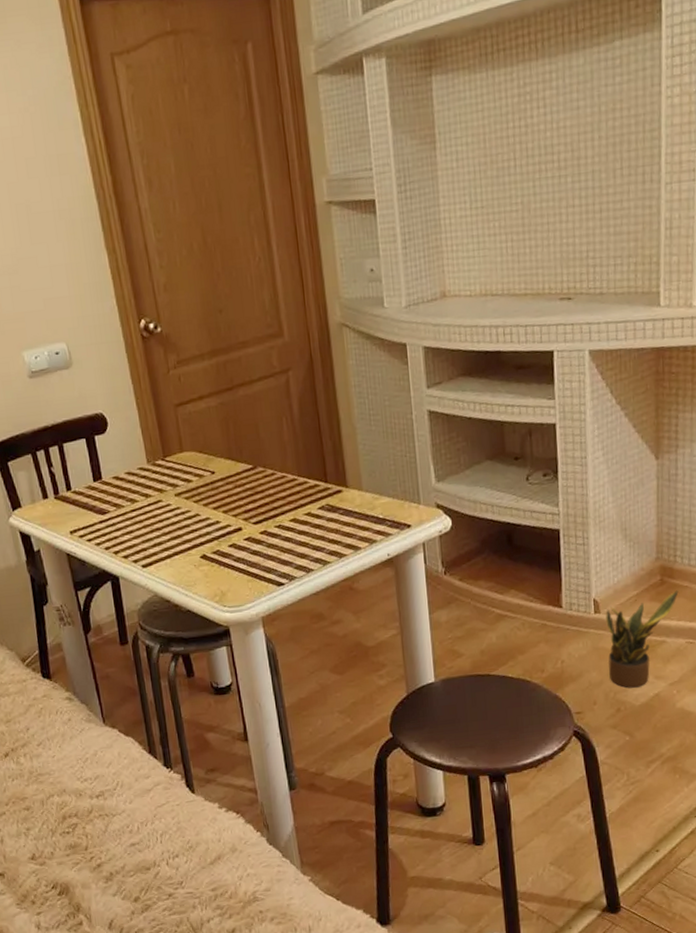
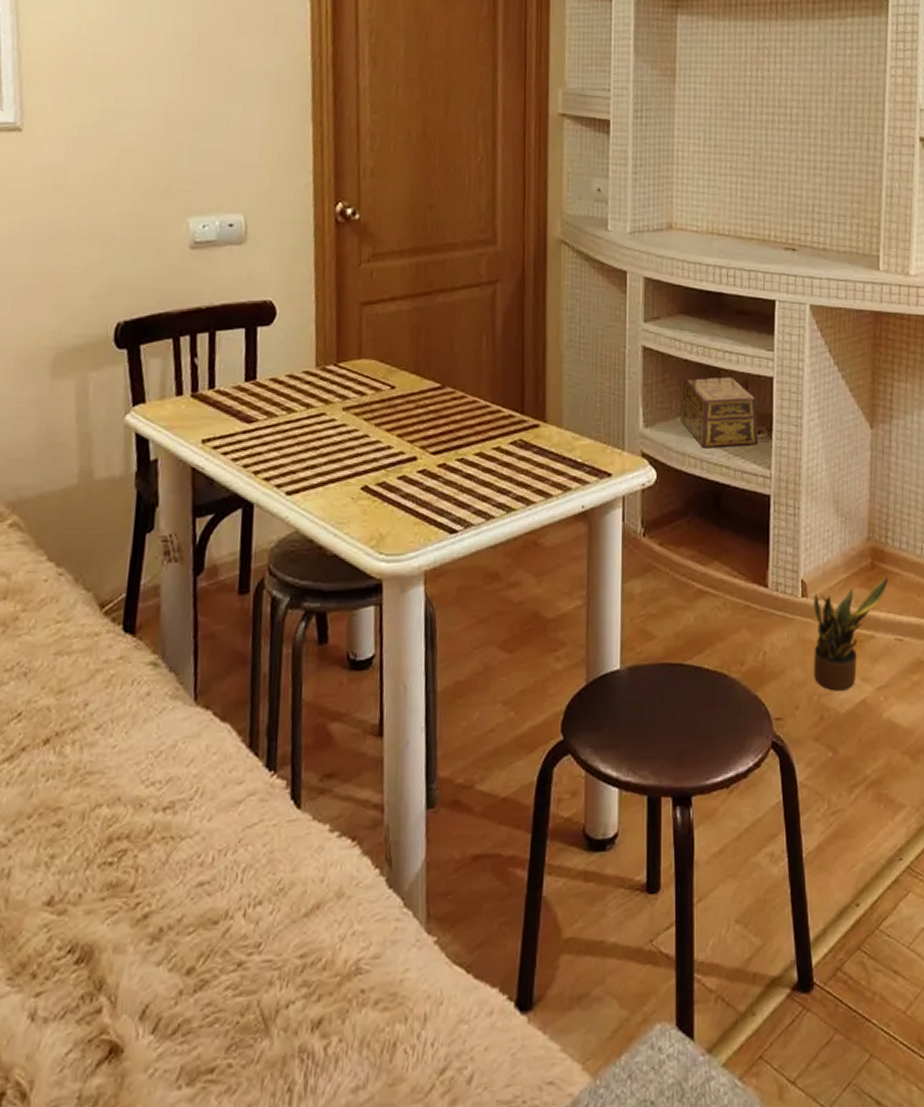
decorative box: none [469,428,544,495] -> present [680,377,758,449]

